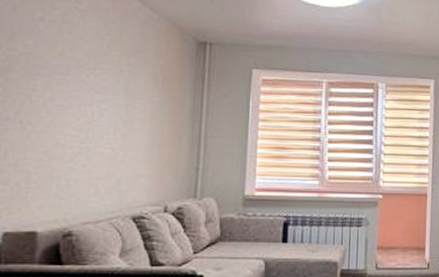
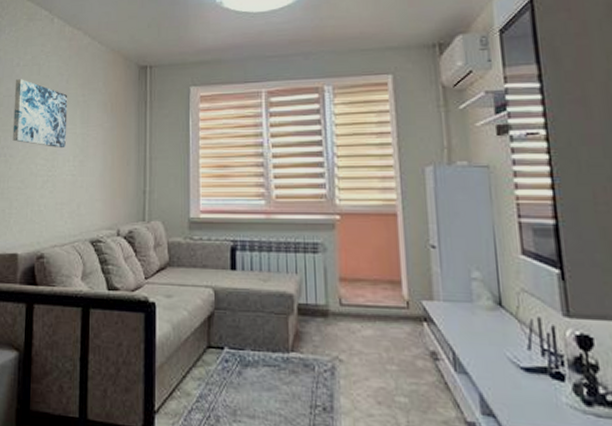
wall art: none [32,36,109,120] -> present [13,79,68,149]

